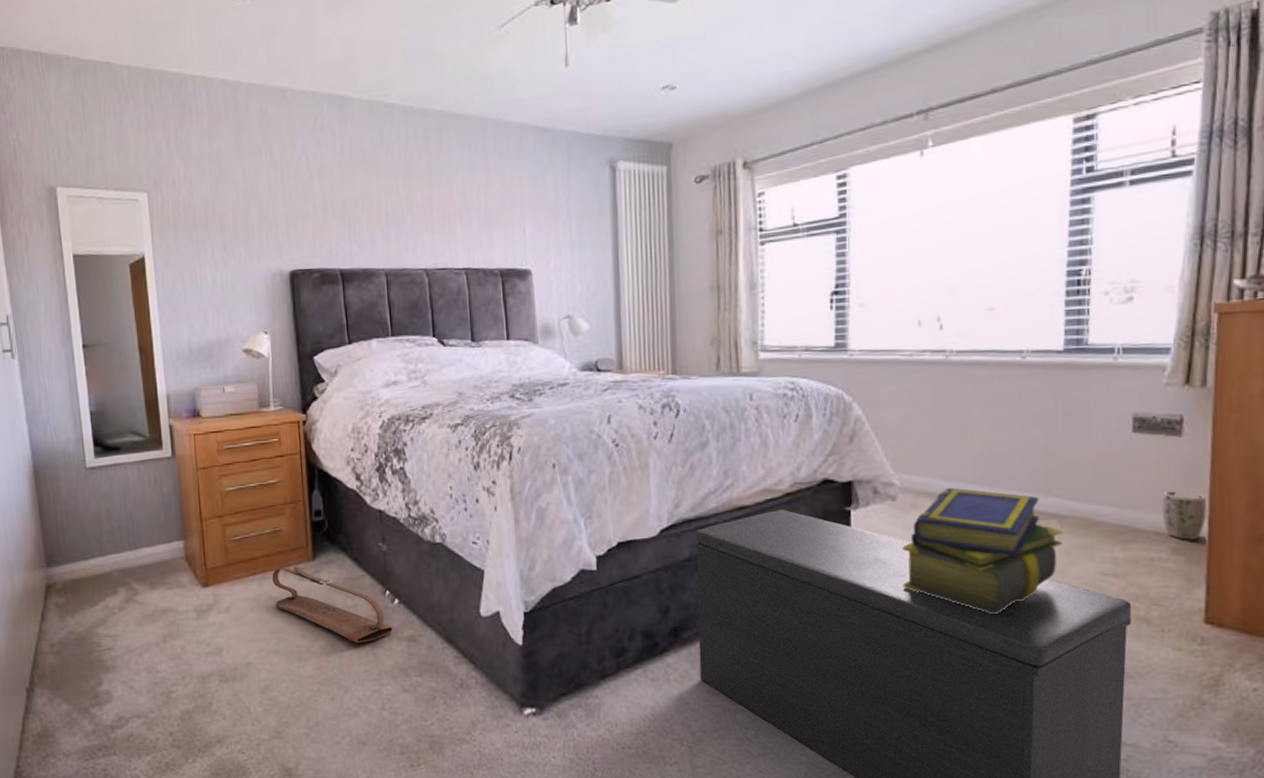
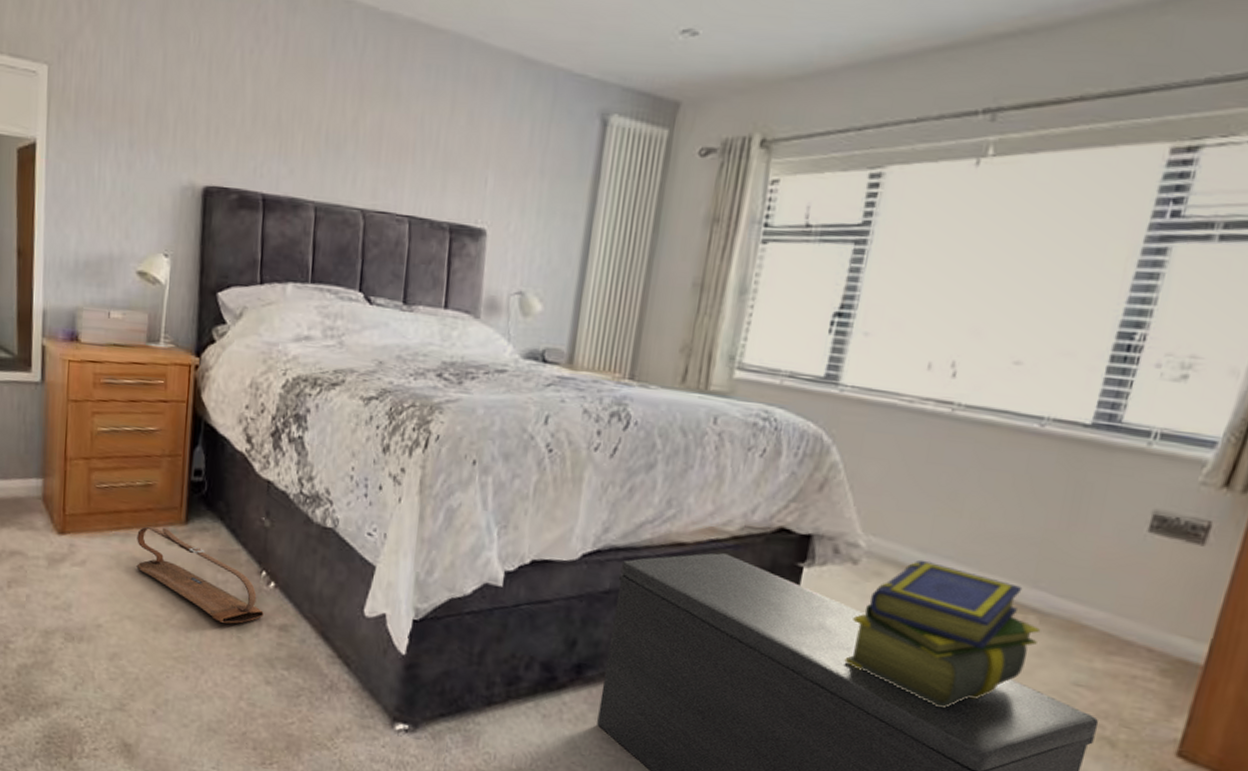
plant pot: present [1162,491,1206,540] -> none [1157,604,1214,663]

